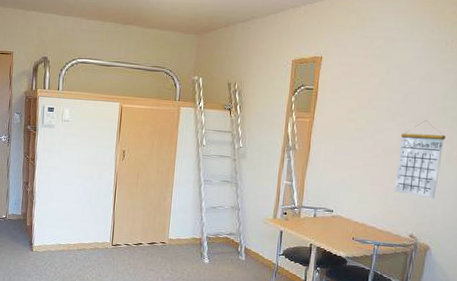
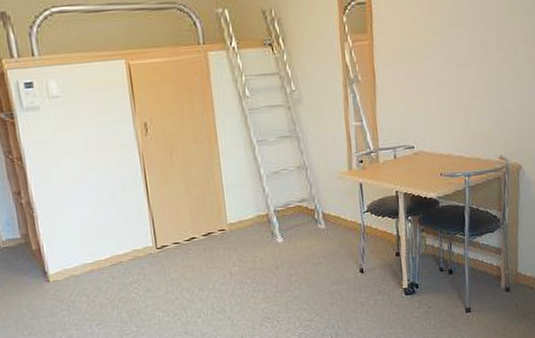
calendar: present [394,120,446,199] -> none [471,20,519,111]

